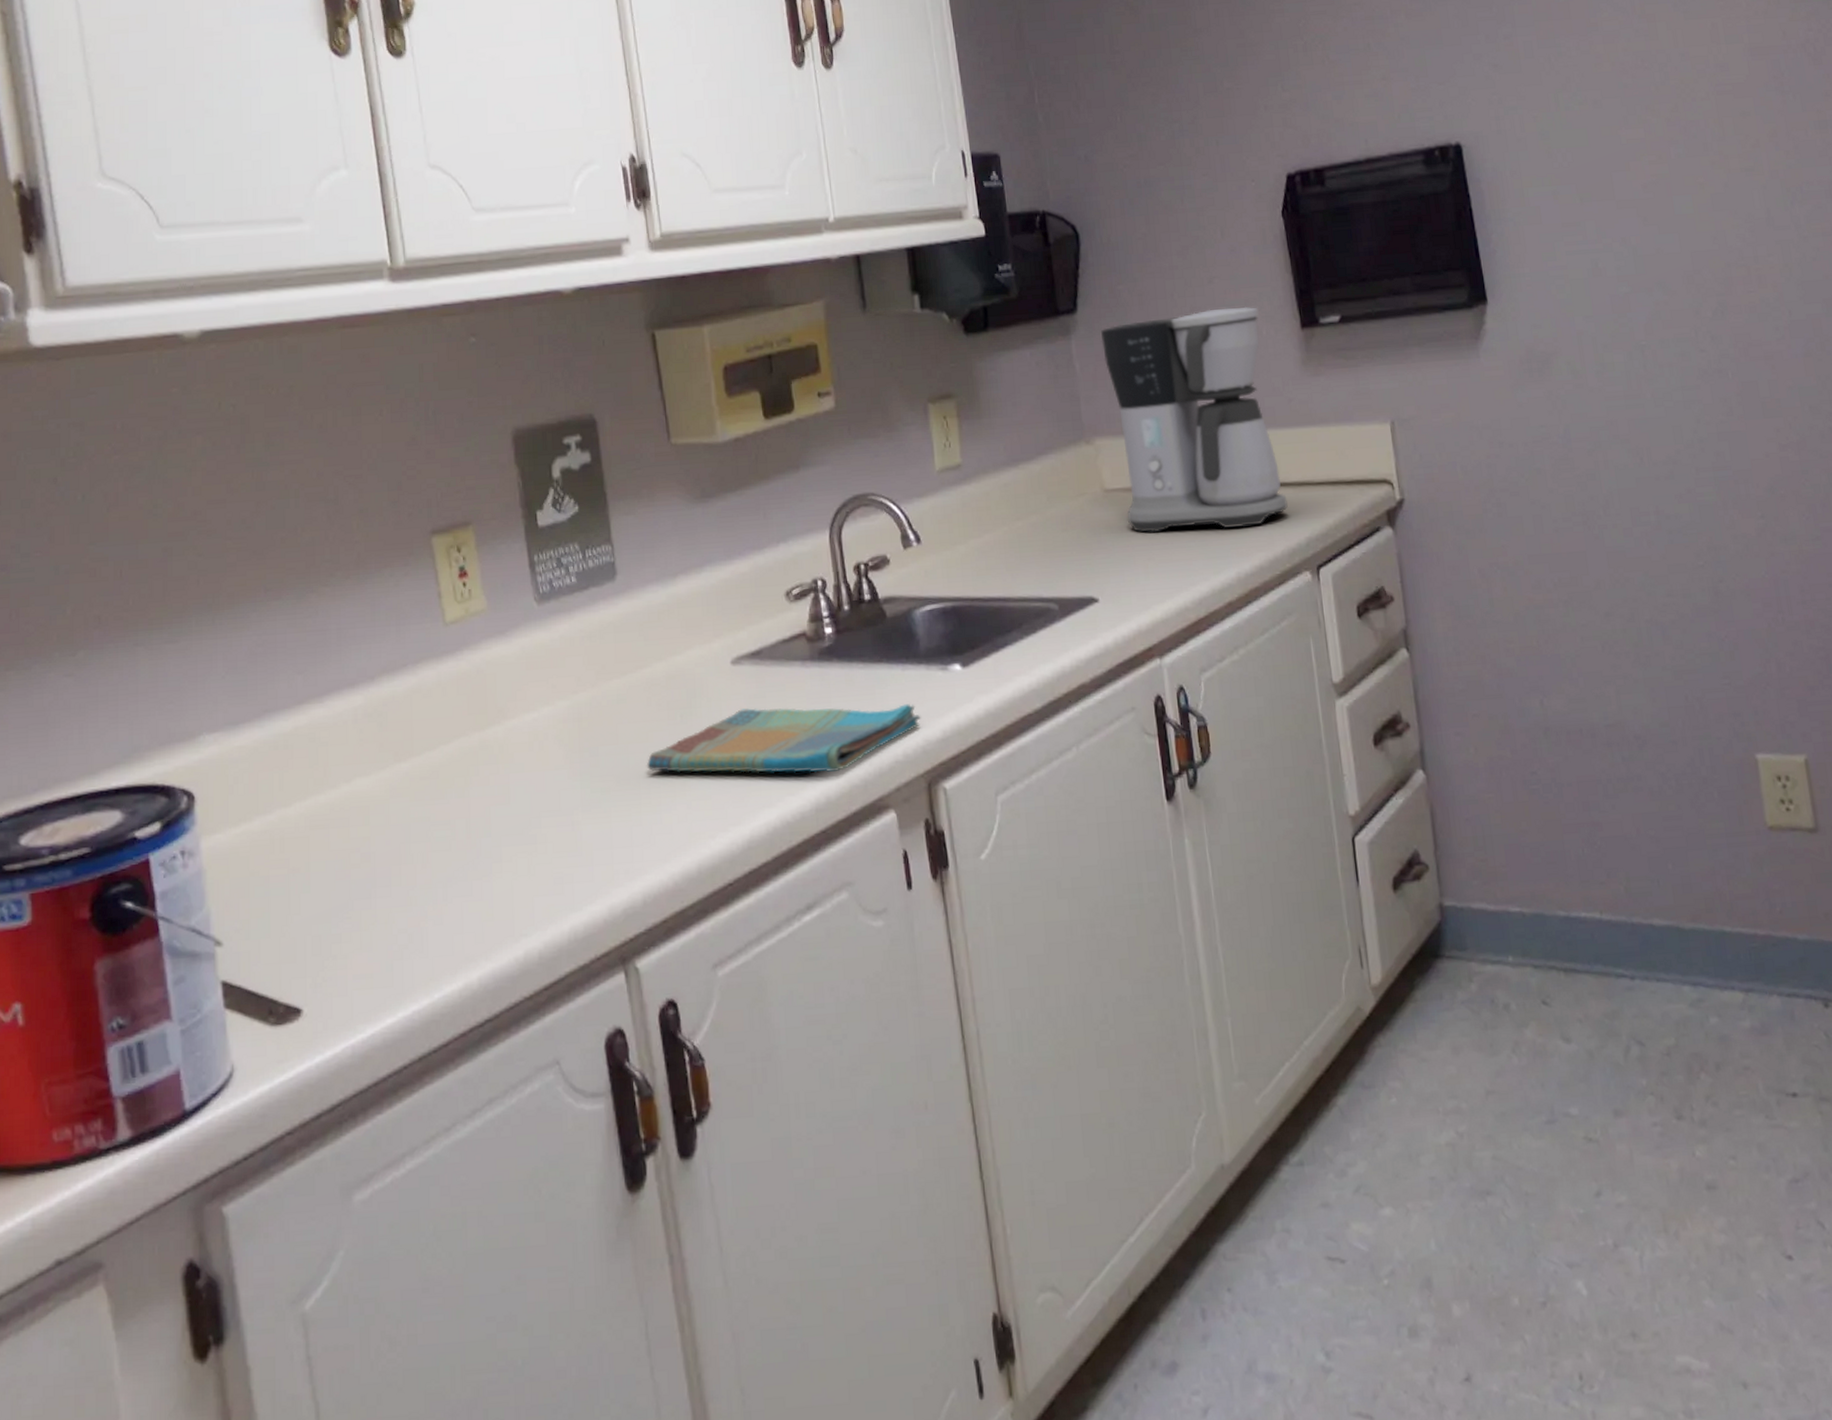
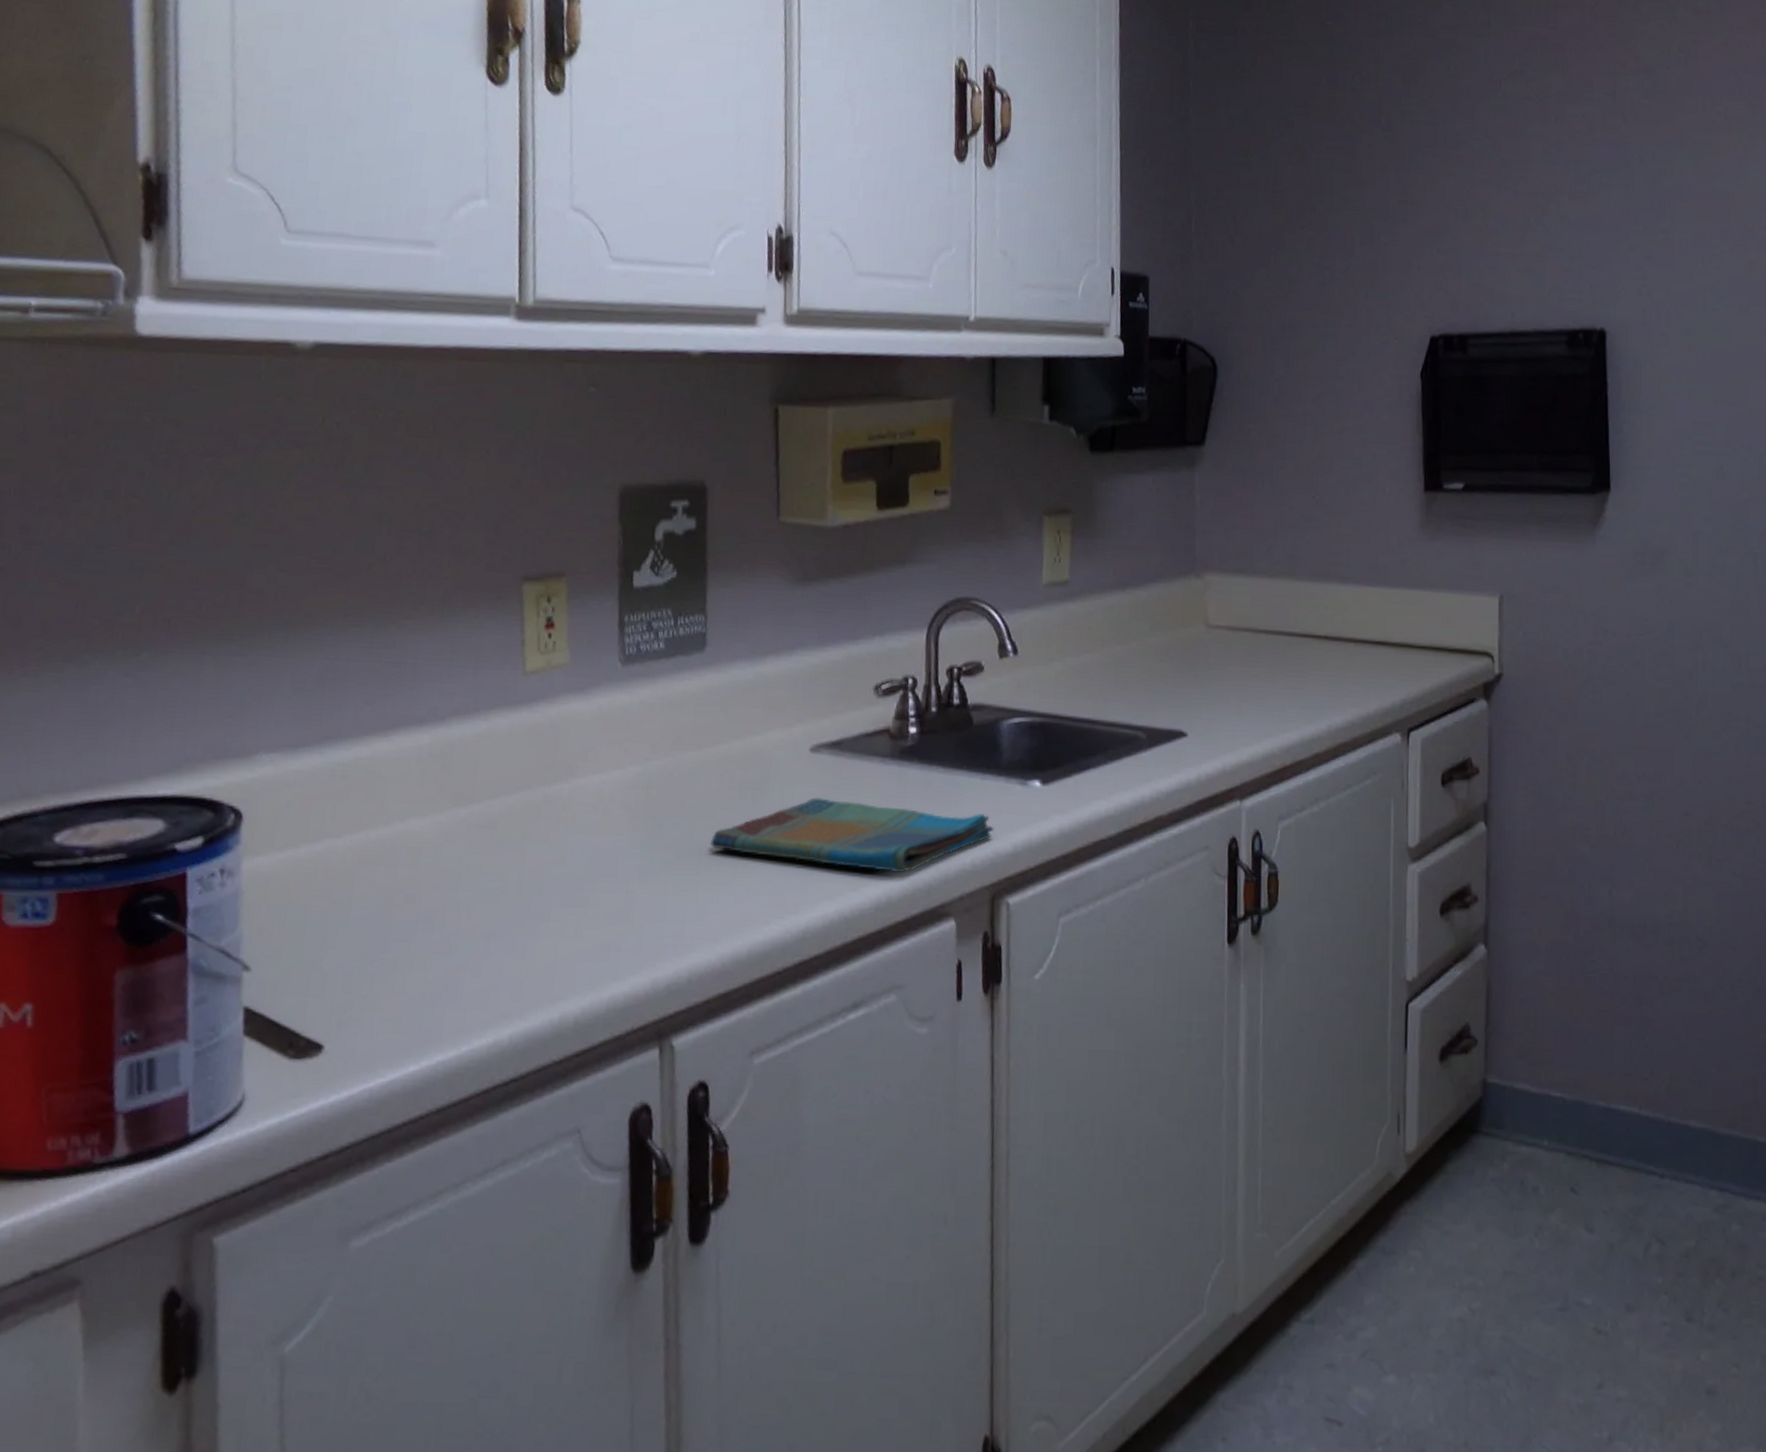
coffee maker: present [1101,306,1288,533] -> none [1224,460,1387,681]

